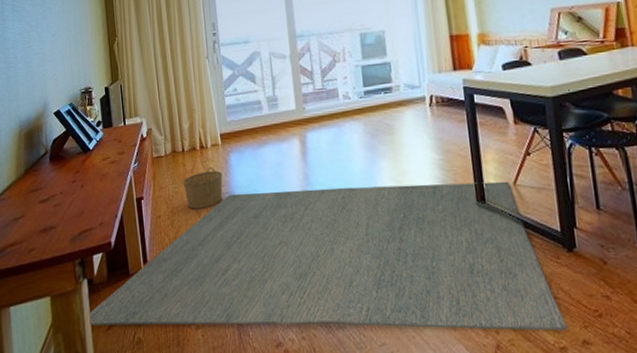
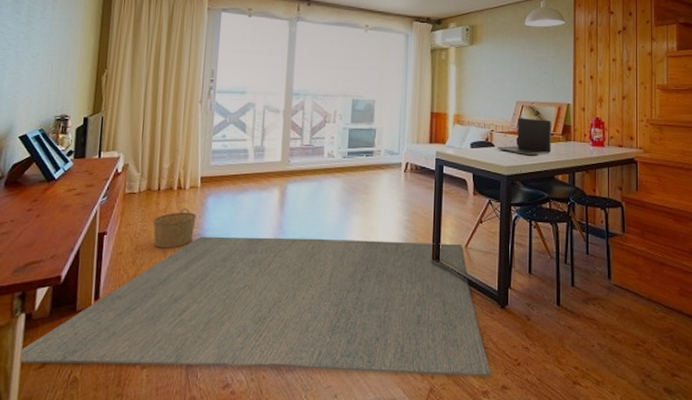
laptop computer: none [534,25,604,71] -> present [497,118,551,156]

